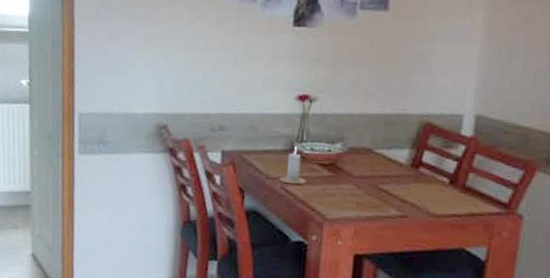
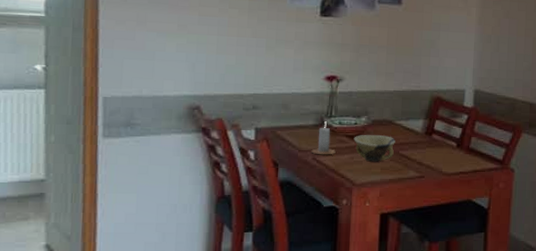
bowl: none [326,163,375,196] -> present [354,134,395,162]

